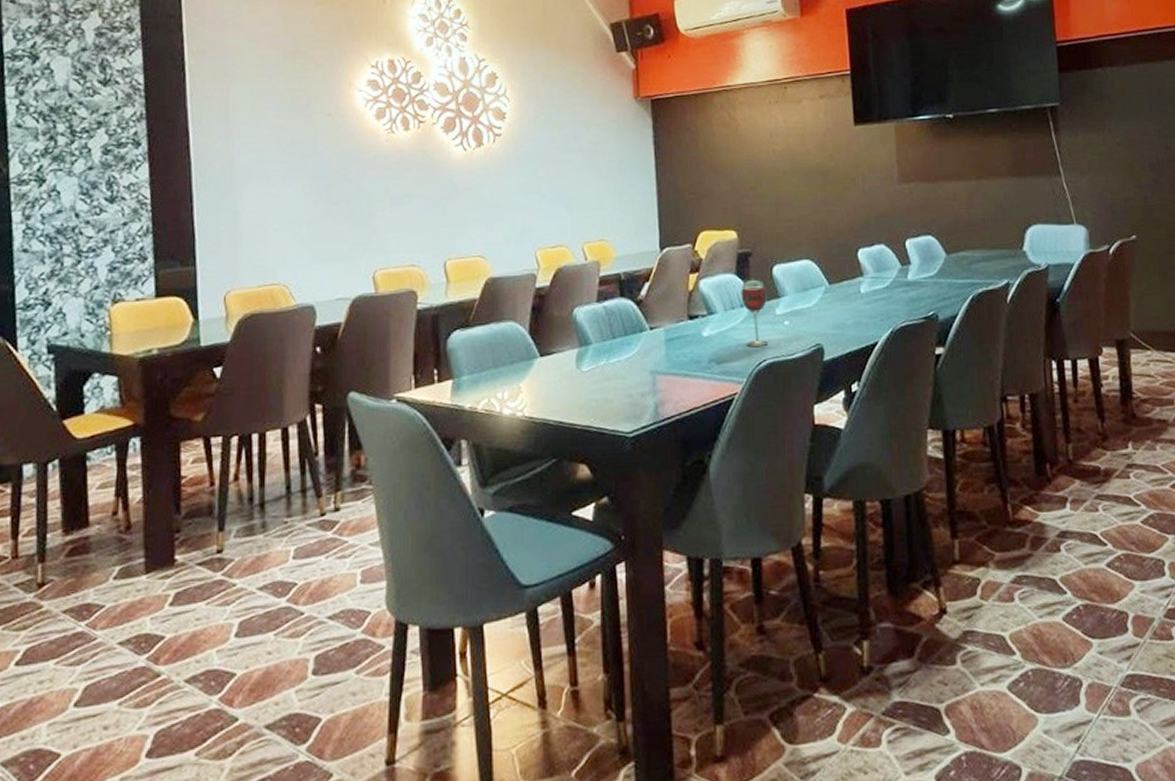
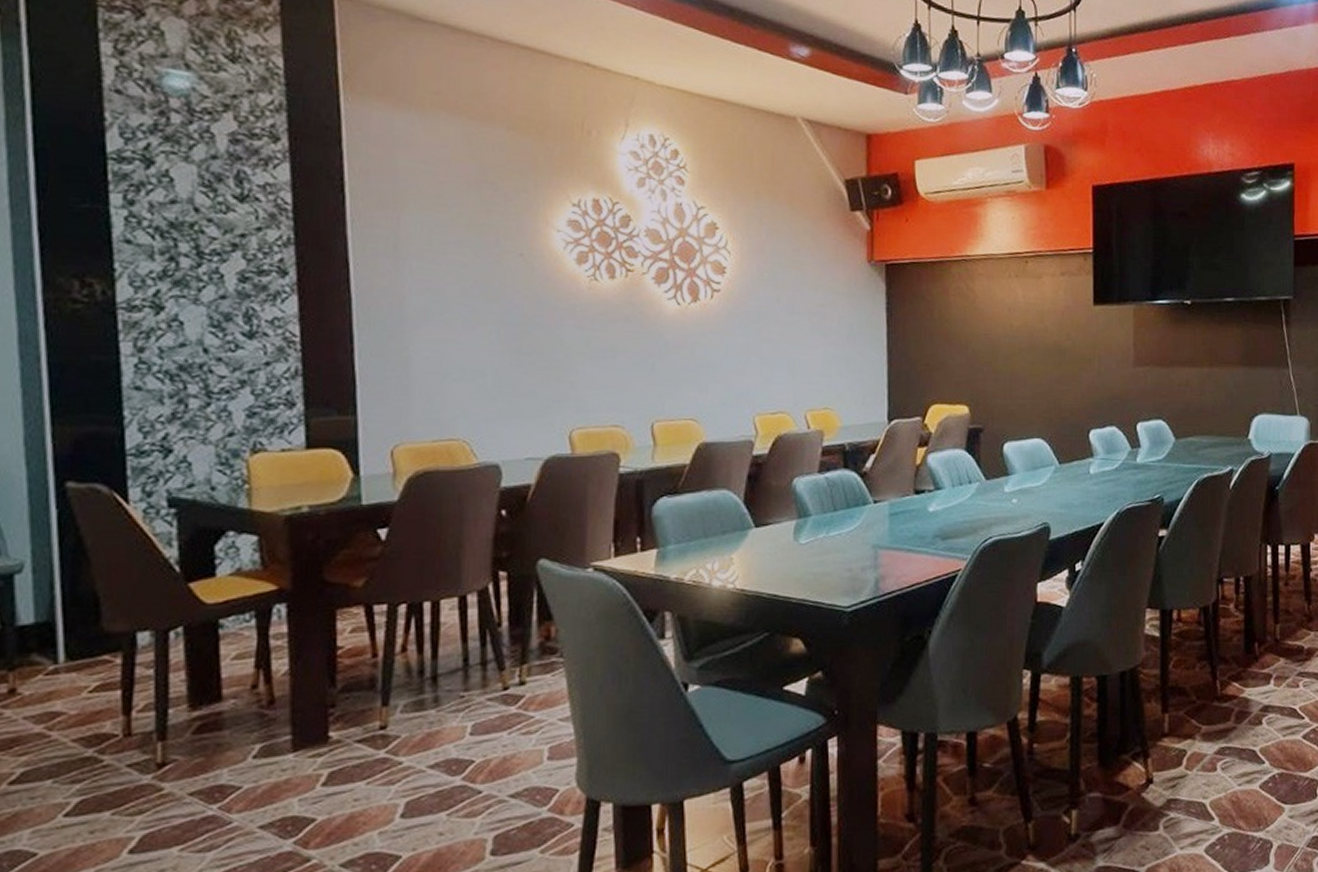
wineglass: present [741,276,769,346] -> none [970,453,996,523]

